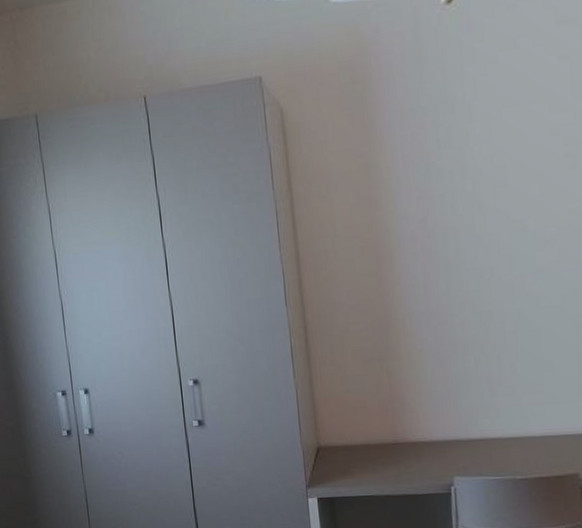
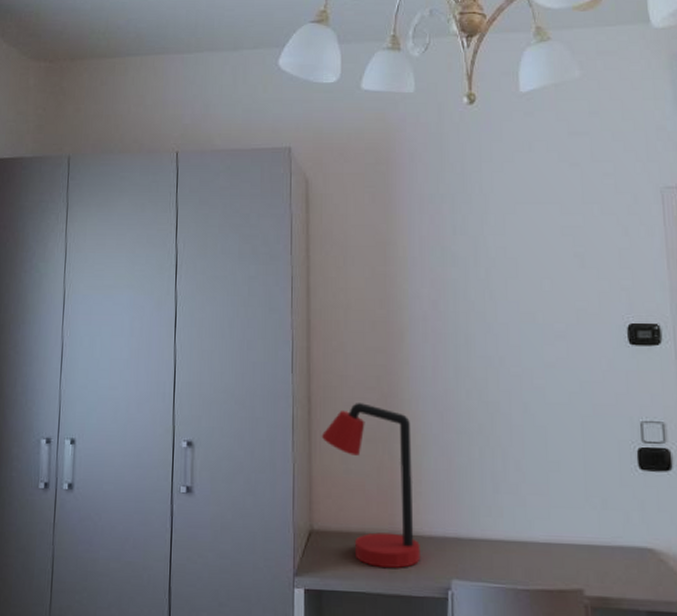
desk lamp: none [320,326,423,473] -> present [321,403,420,569]

